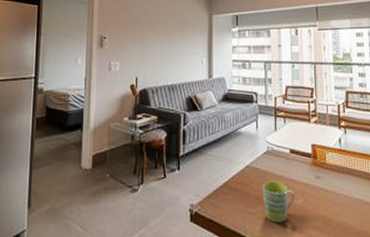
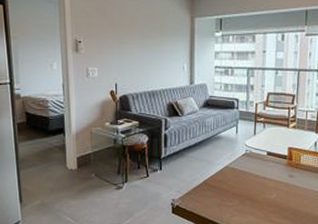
mug: present [262,180,295,223] -> none [239,179,269,214]

